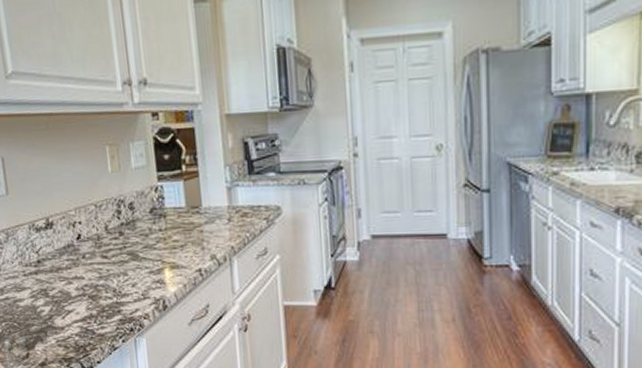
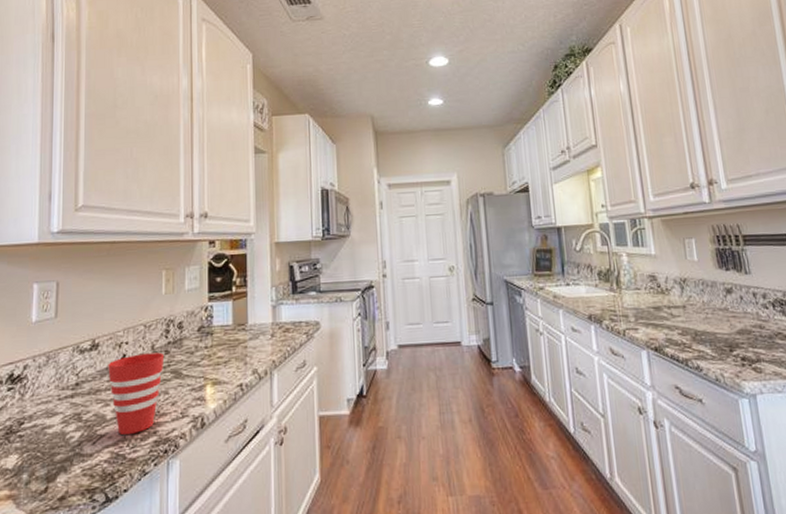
cup: none [65,233,120,311] -> present [108,352,165,435]

